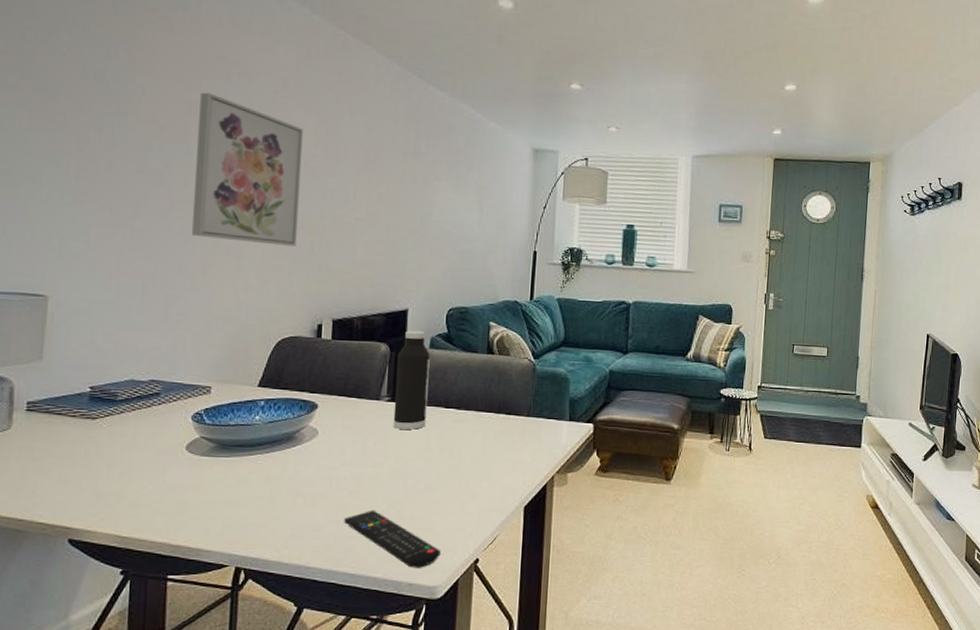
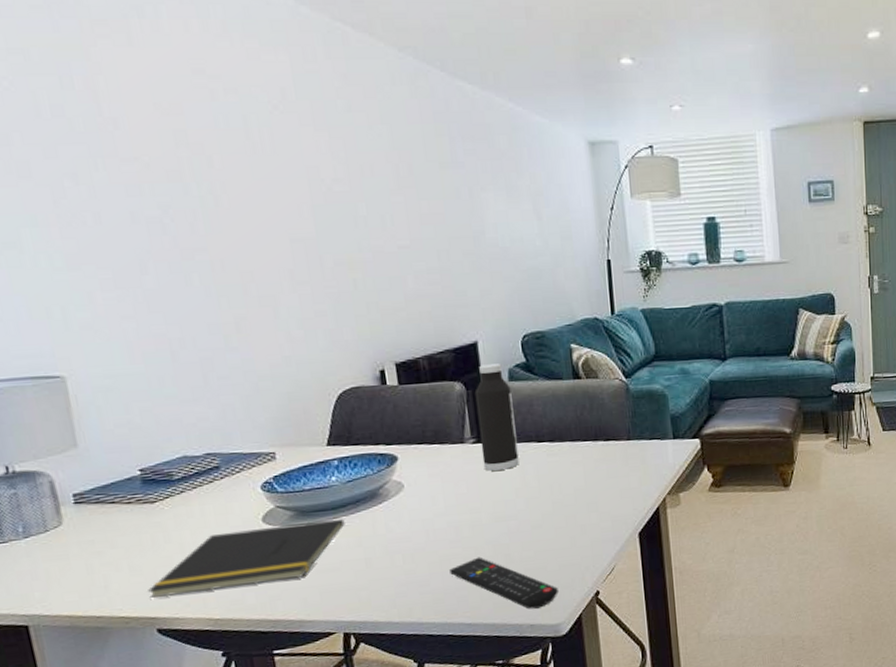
notepad: none [68,455,259,510] -> present [147,518,345,598]
wall art: present [191,92,303,247] -> none [185,117,337,289]

